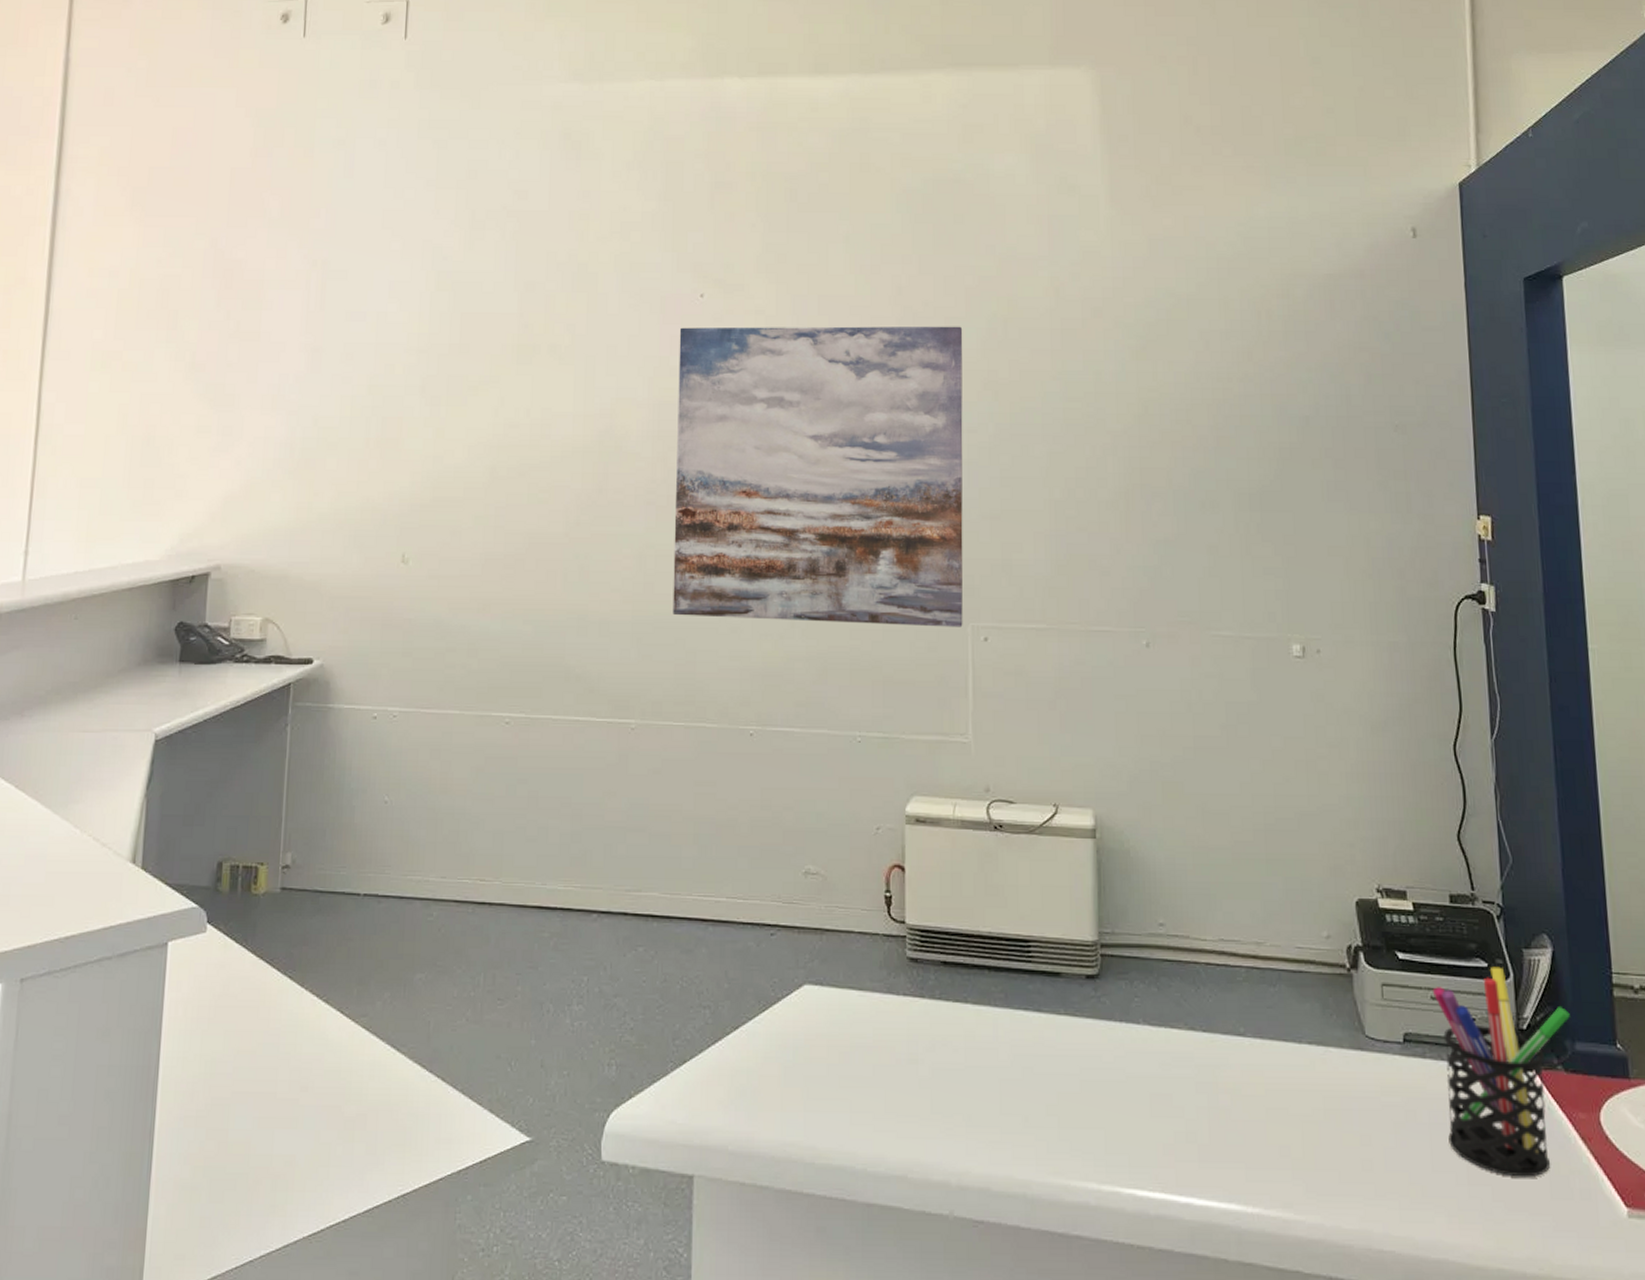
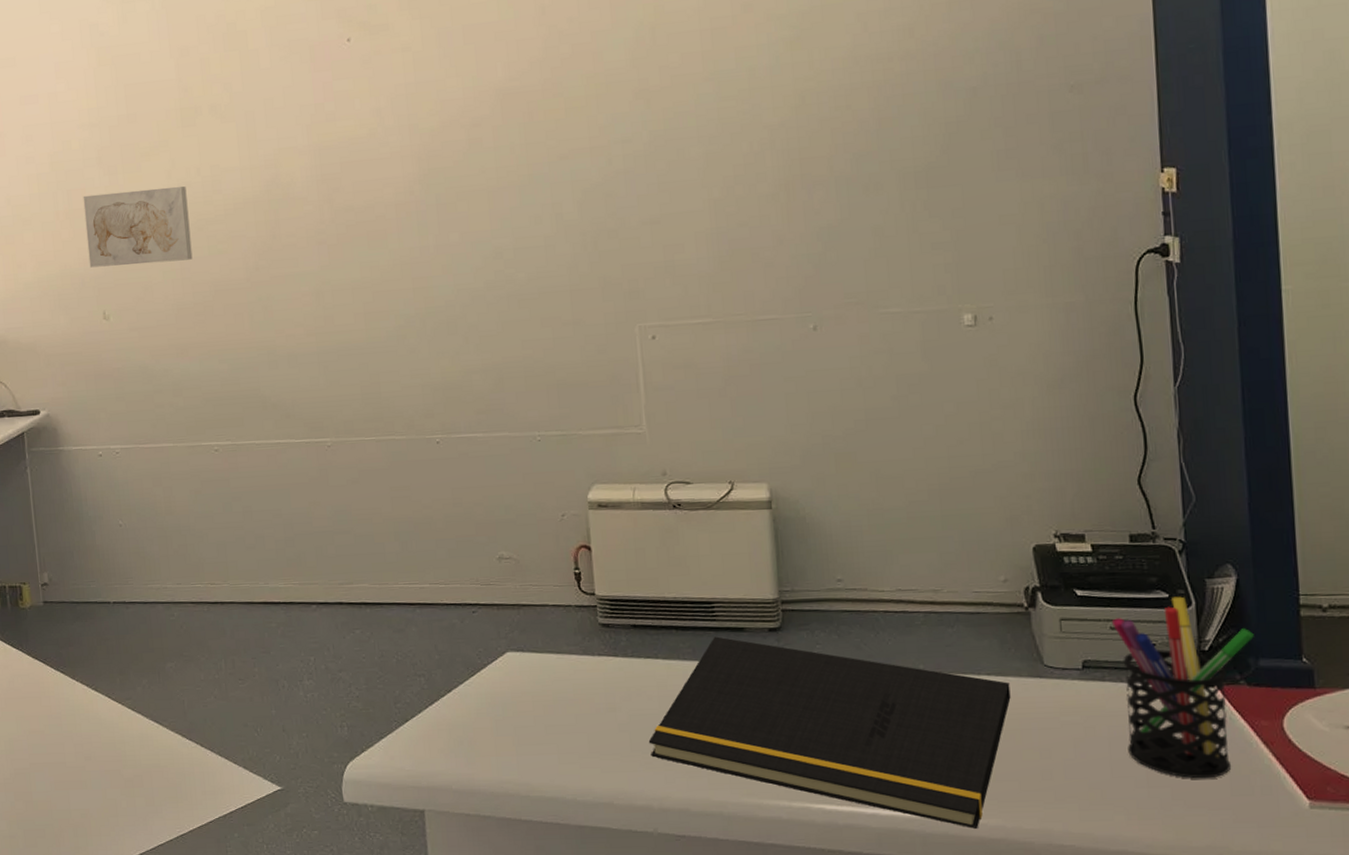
wall art: none [394,425,513,507] -> present [83,186,193,268]
wall art: present [672,326,963,628] -> none [330,38,630,343]
notepad: none [951,981,1332,1226] -> present [648,636,1011,829]

